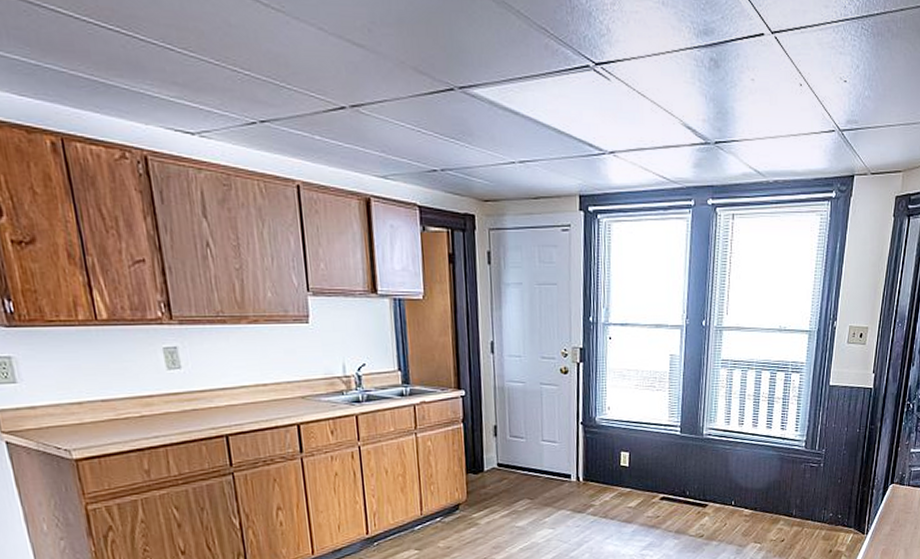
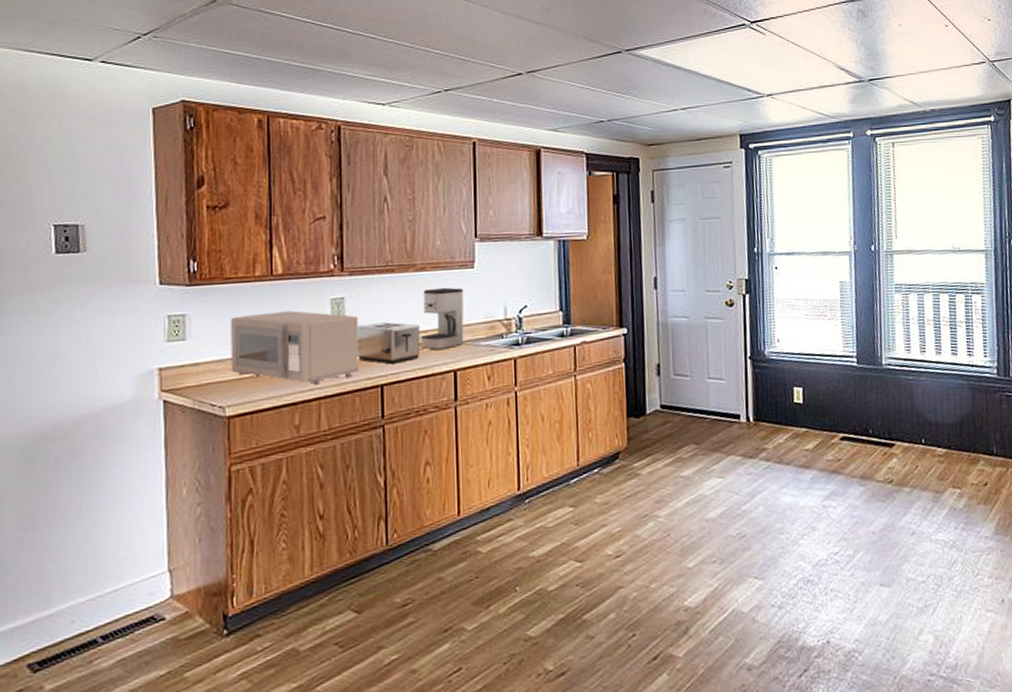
microwave: none [61,358,202,432] -> present [230,310,359,385]
toaster: none [194,374,262,415] -> present [357,322,421,364]
coffee maker: none [258,341,305,404] -> present [421,287,464,351]

